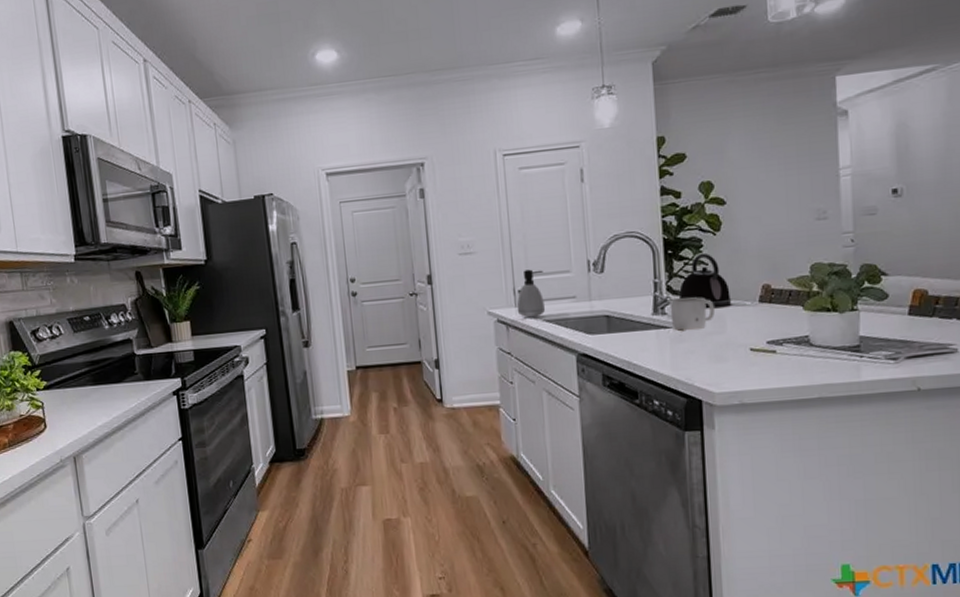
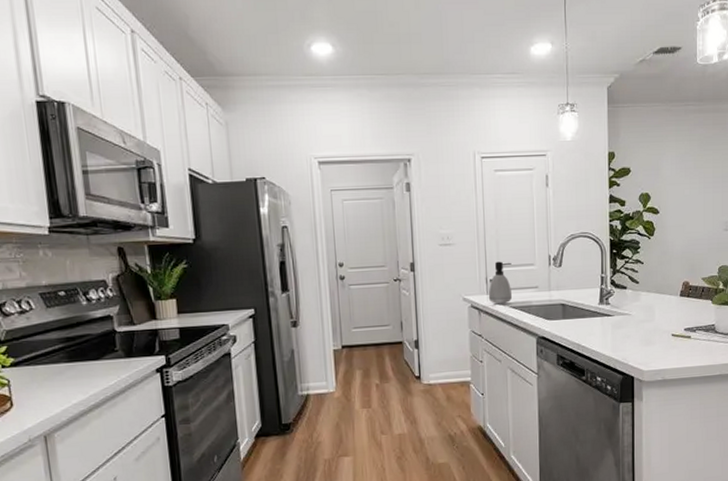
mug: present [669,297,716,331] -> none [612,290,648,319]
kettle: present [679,252,732,309] -> none [620,253,660,301]

